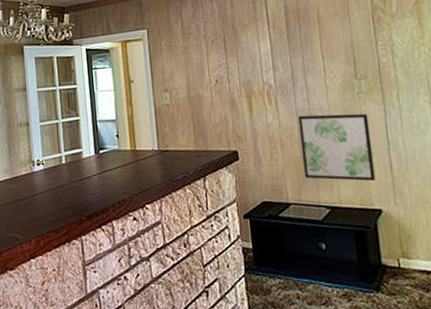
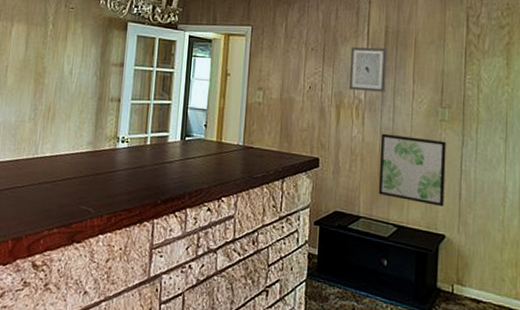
wall art: none [252,28,295,77] -> present [349,47,388,92]

